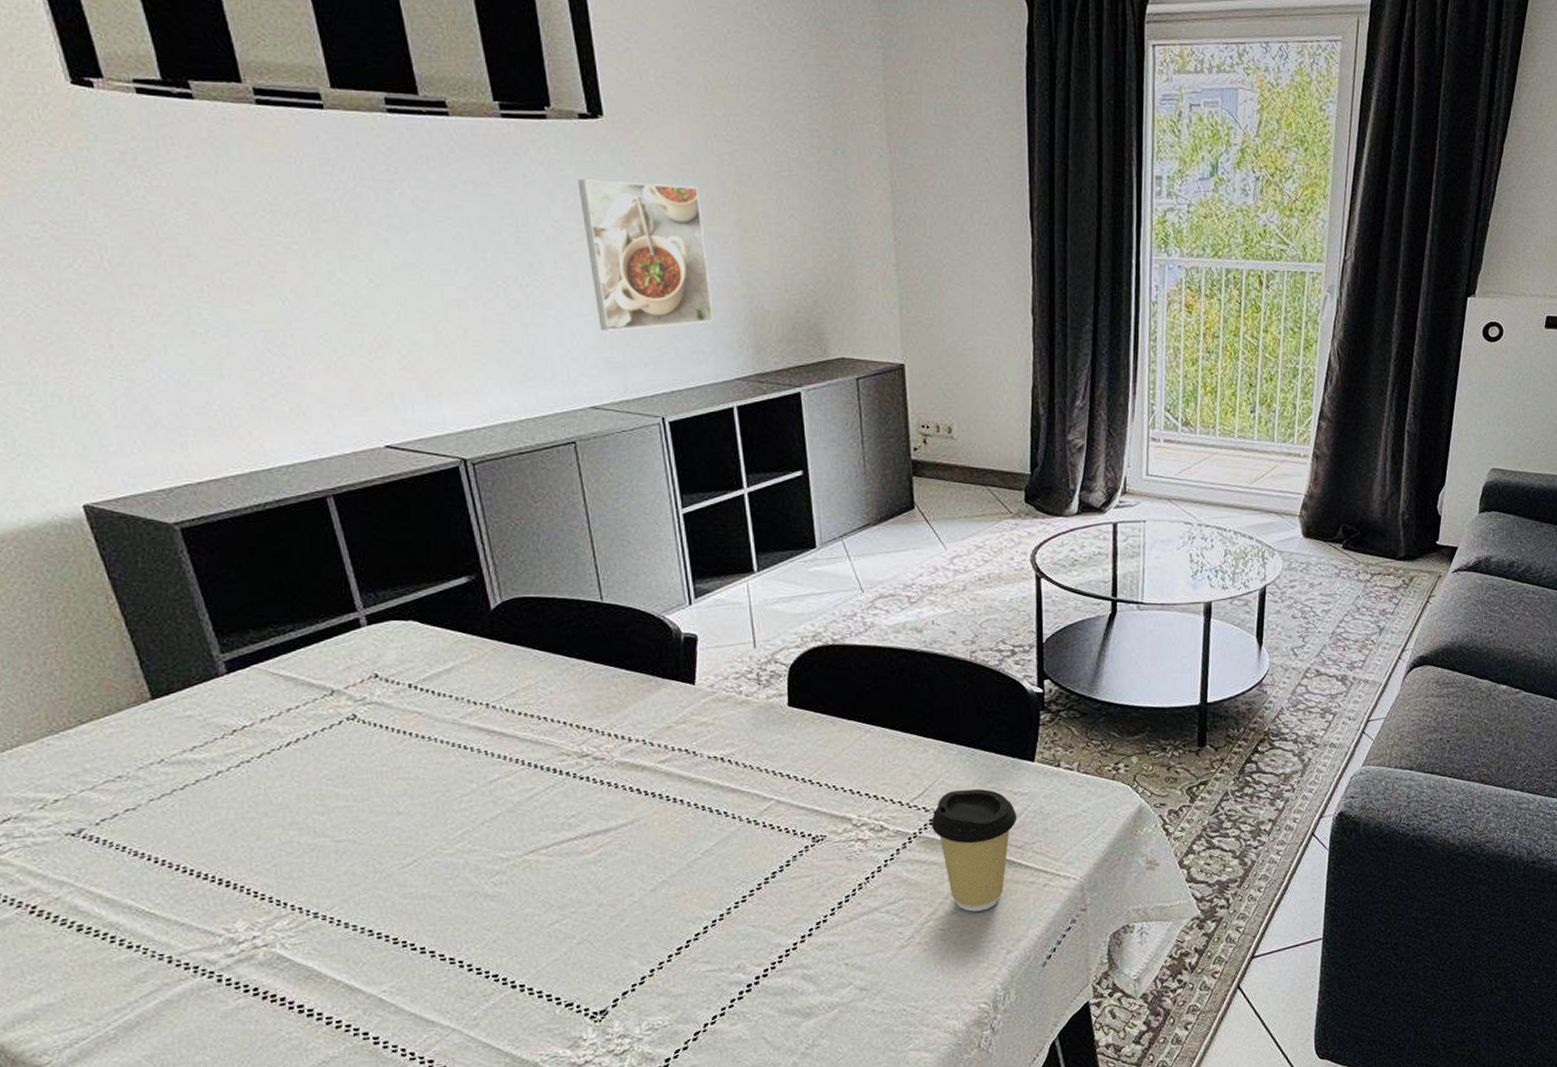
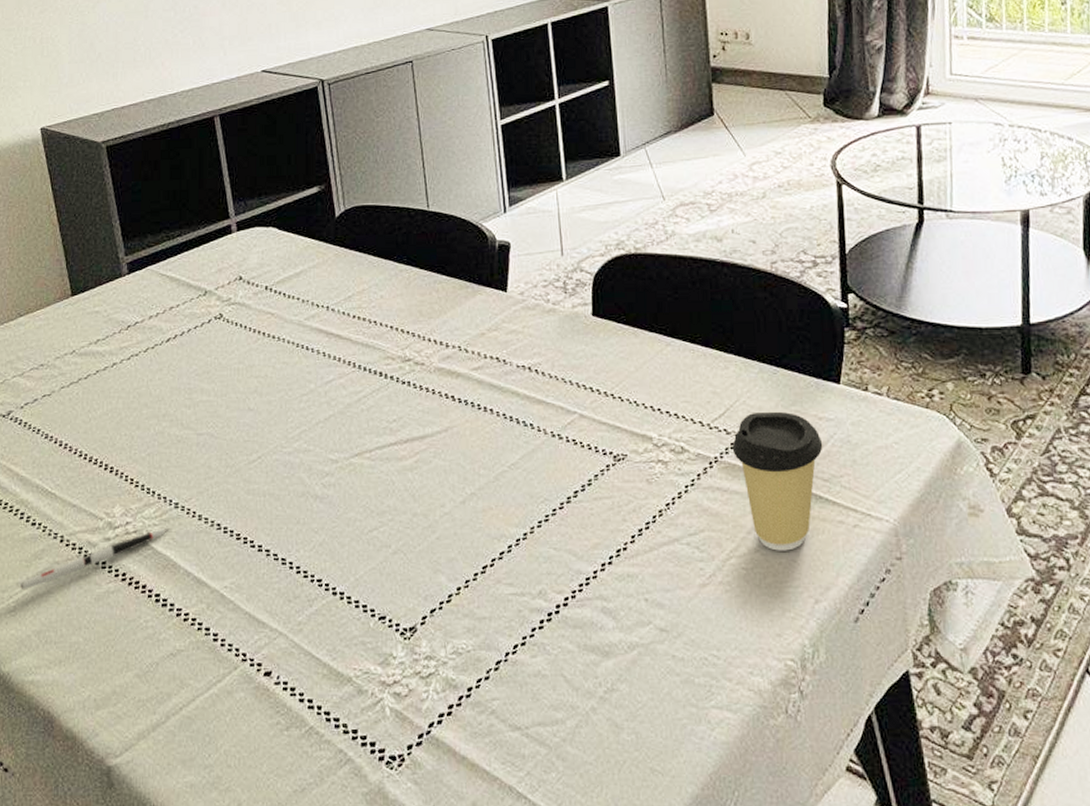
pen: none [120,939,310,1015] -> present [20,528,170,589]

